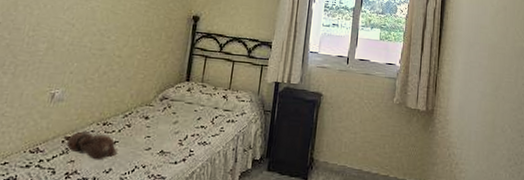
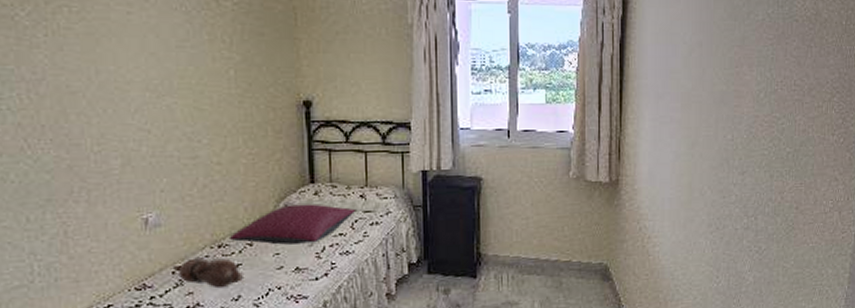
pillow: none [114,97,217,131] -> present [230,203,355,245]

